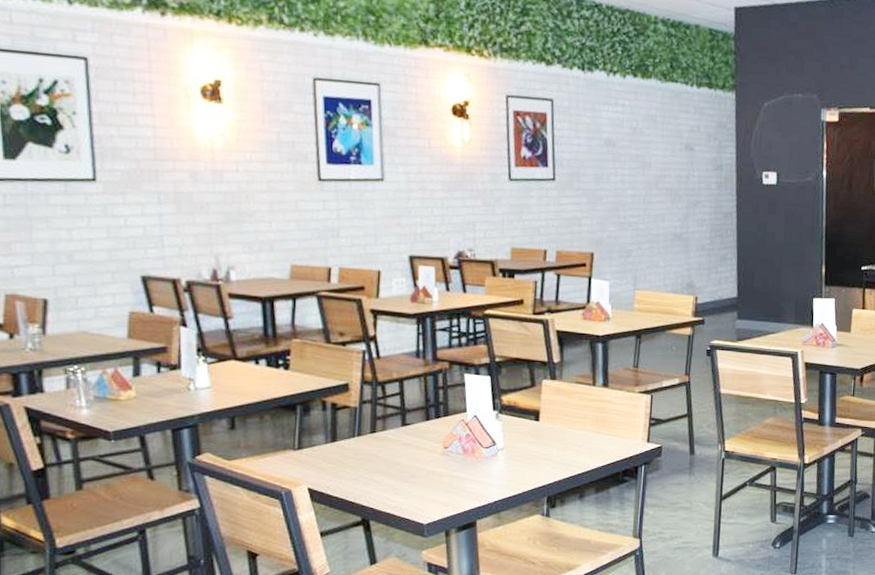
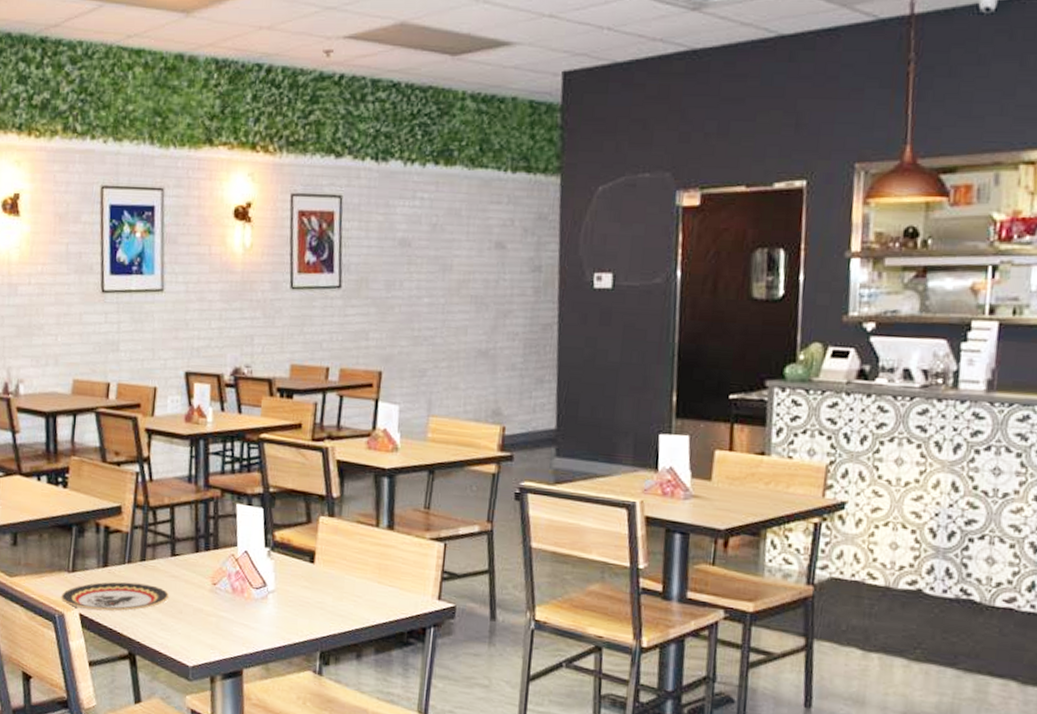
plate: none [286,454,402,484] -> present [60,582,170,612]

